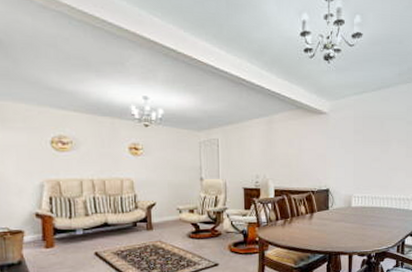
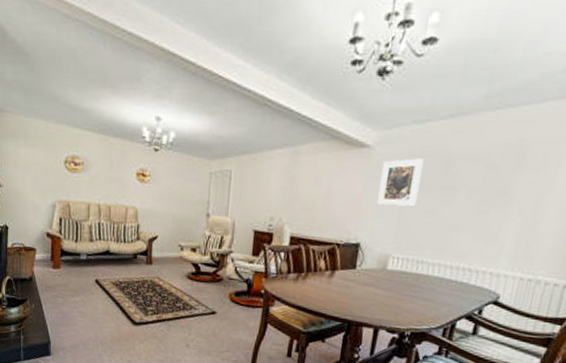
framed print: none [337,120,366,158] -> present [376,158,425,207]

